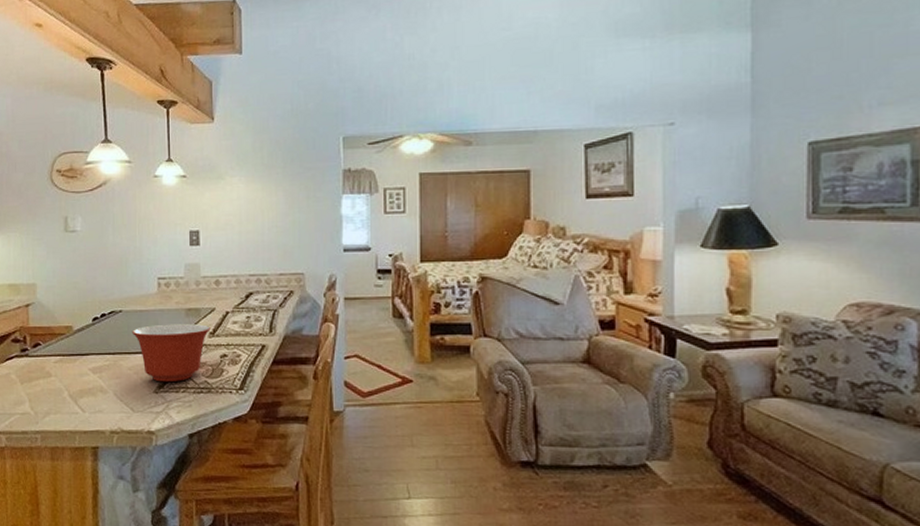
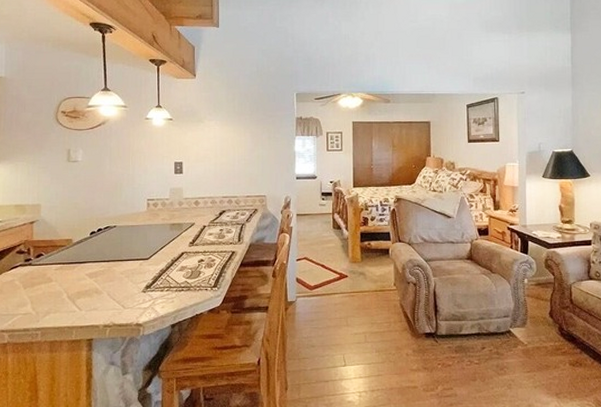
mixing bowl: present [131,324,211,383] -> none [124,236,191,283]

